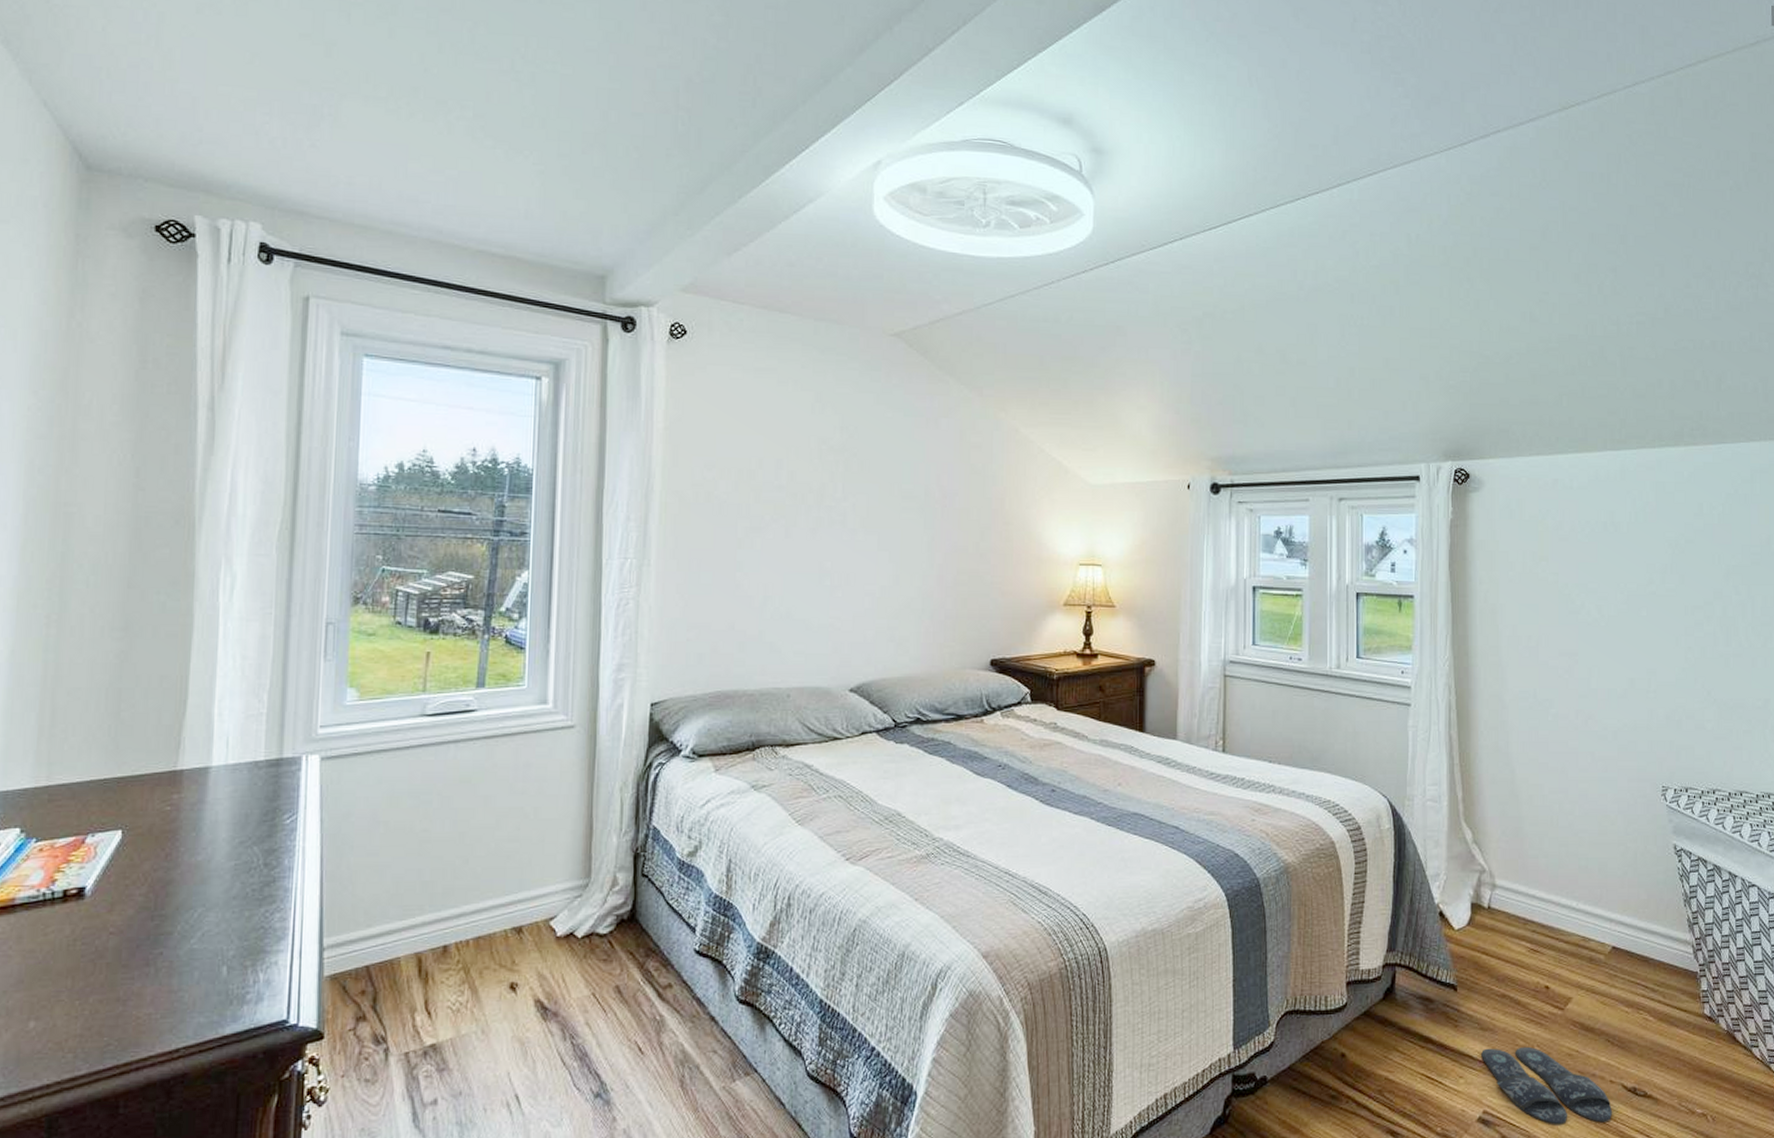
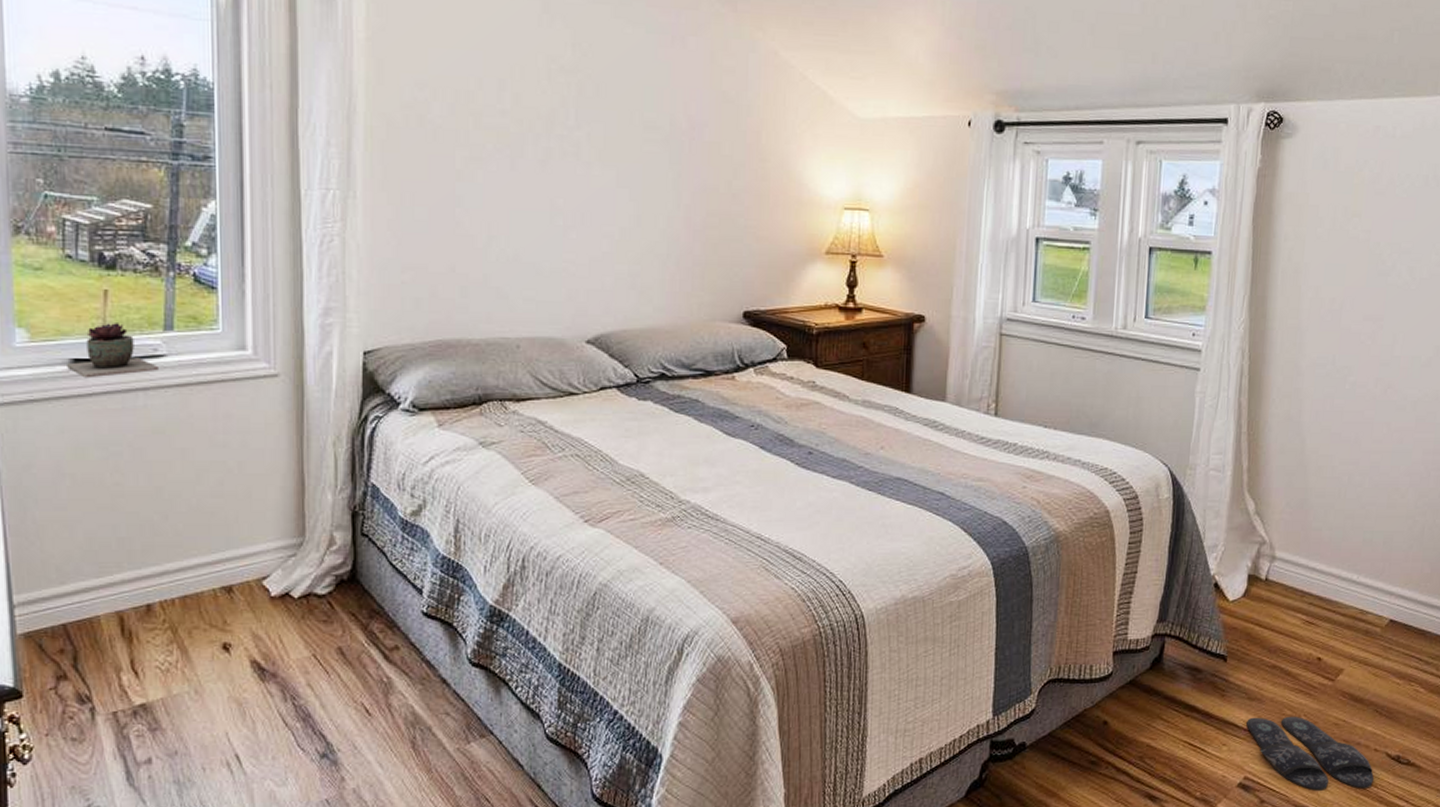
succulent plant: none [389,682,469,733] -> present [67,323,158,378]

